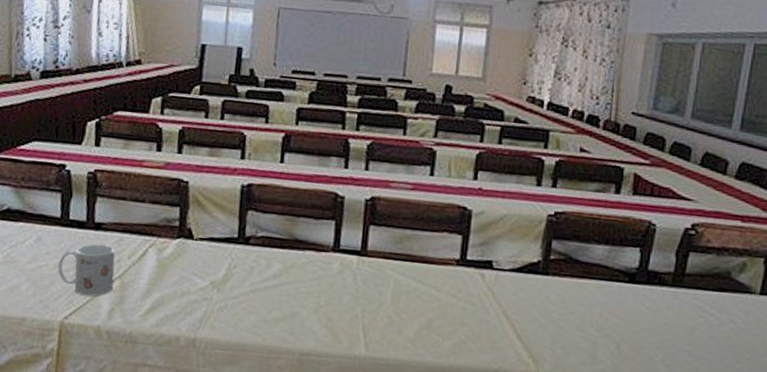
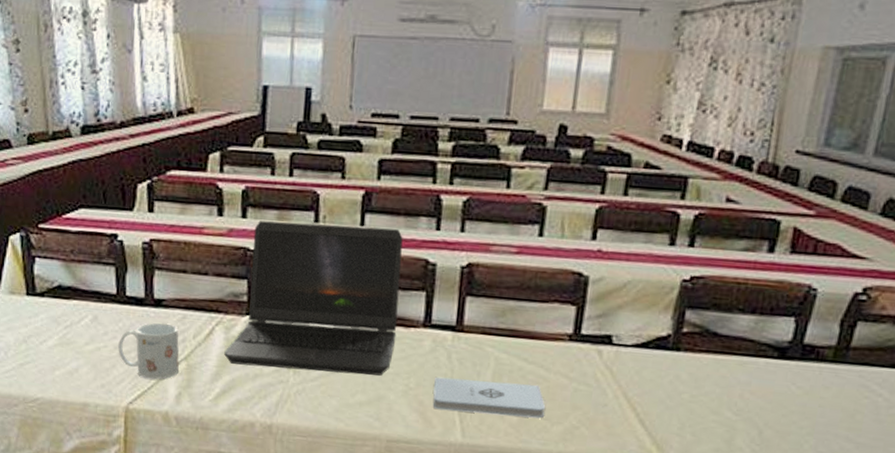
laptop computer: none [155,156,317,295] -> present [224,221,403,376]
notepad: none [340,295,438,334] -> present [432,376,546,419]

